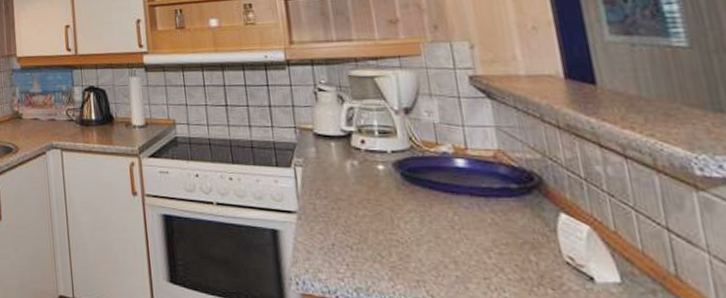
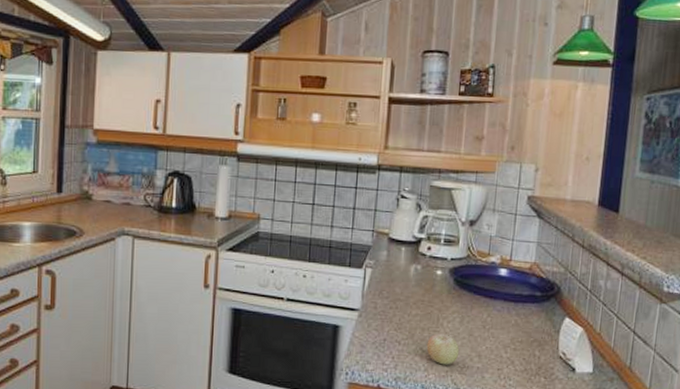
fruit: none [384,233,429,274] -> present [426,331,460,365]

